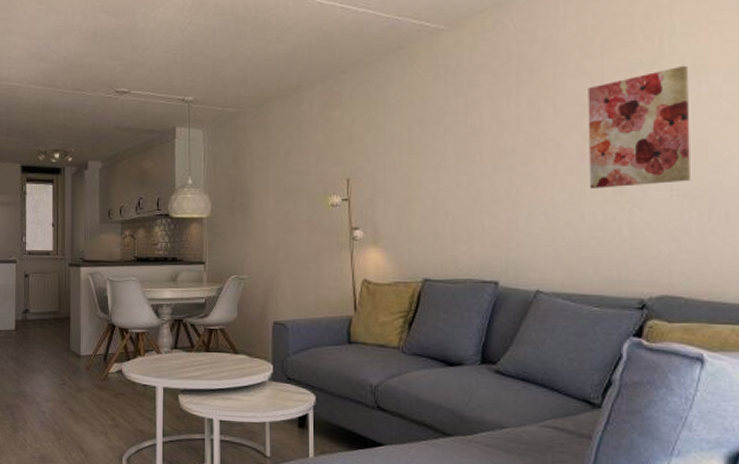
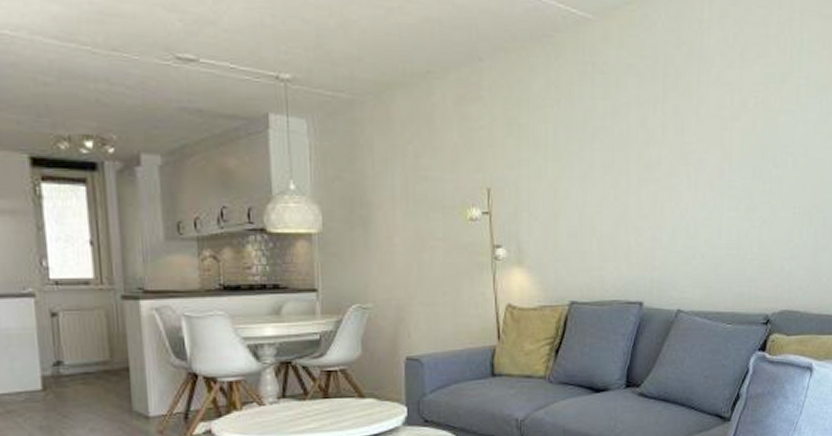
wall art: present [588,65,690,188] -> none [726,83,813,205]

